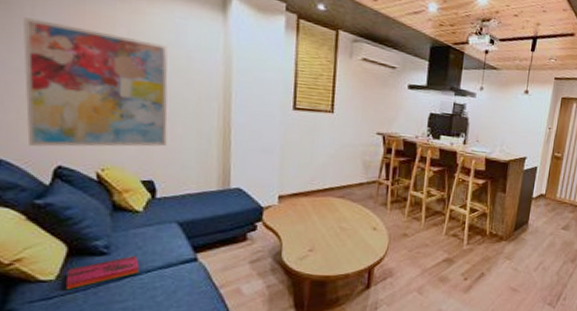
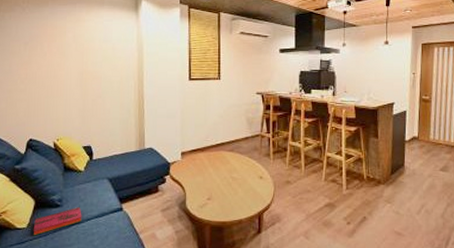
wall art: present [22,17,168,147] -> none [10,35,100,125]

